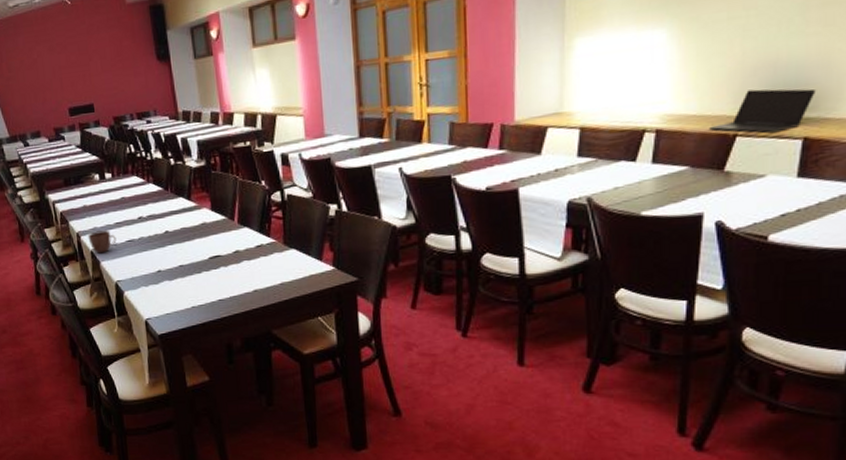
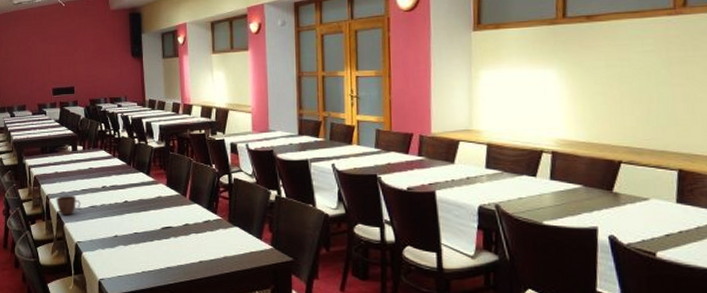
laptop: present [710,88,817,134] -> none [597,125,685,163]

